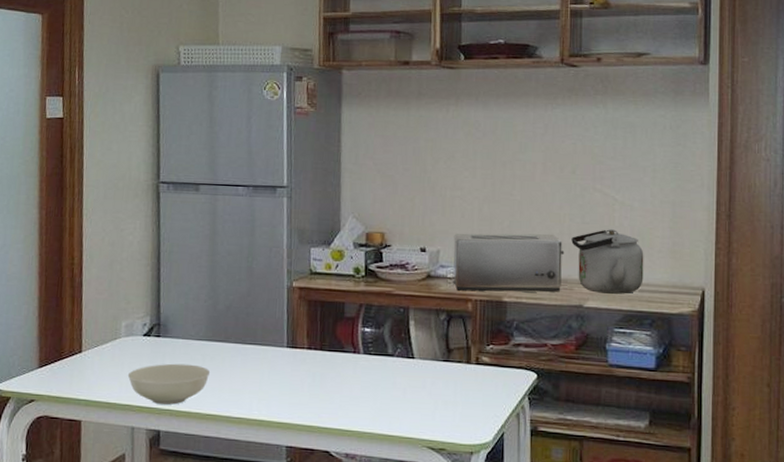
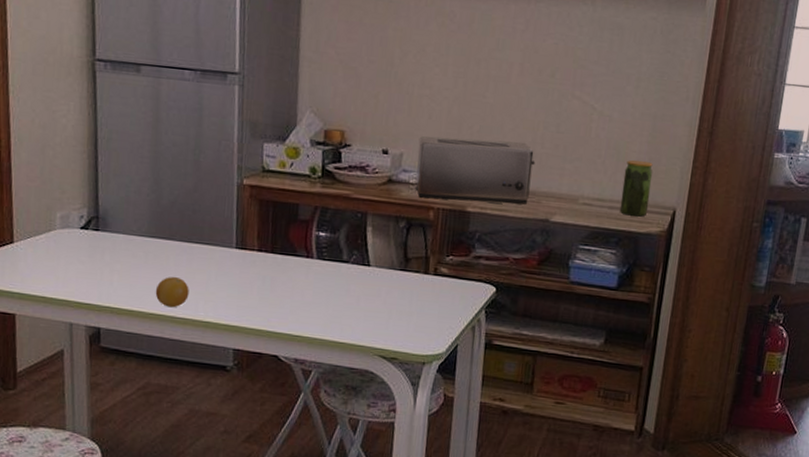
bowl: present [127,363,211,405] -> none [64,259,154,302]
fruit: none [212,377,244,408] -> present [155,276,189,308]
kettle: present [571,229,644,295] -> none [543,140,618,211]
jar: none [650,244,678,298] -> present [619,159,653,217]

